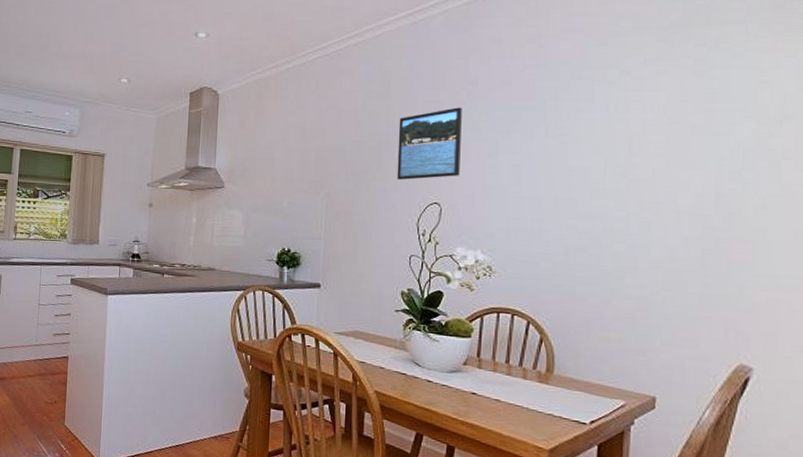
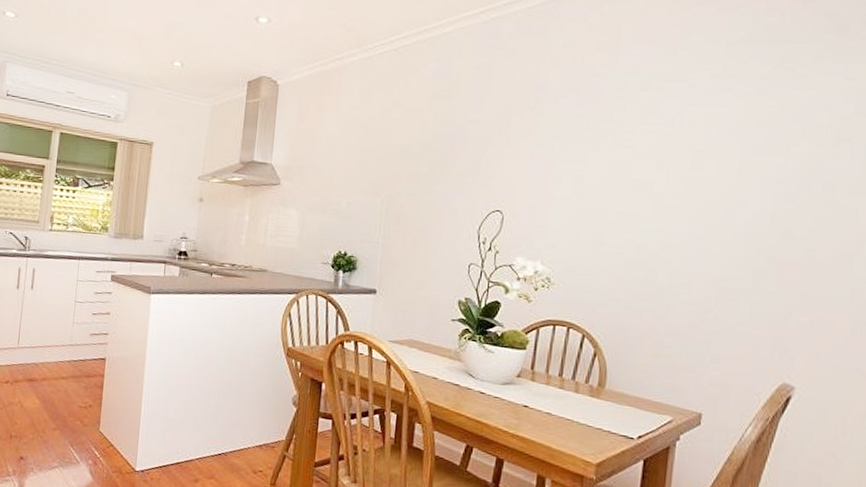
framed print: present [397,107,462,180] -> none [460,112,530,186]

